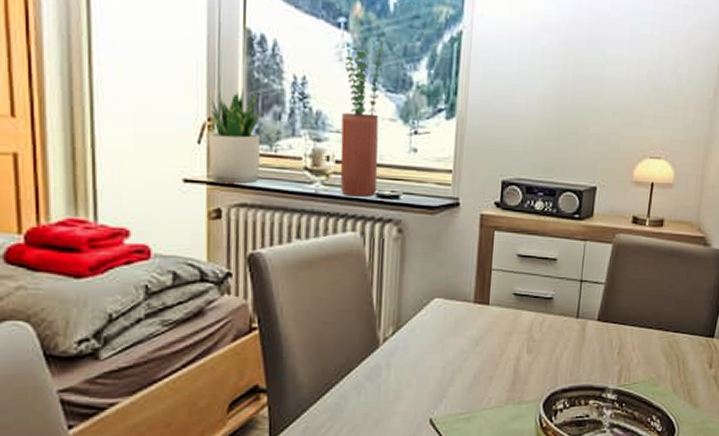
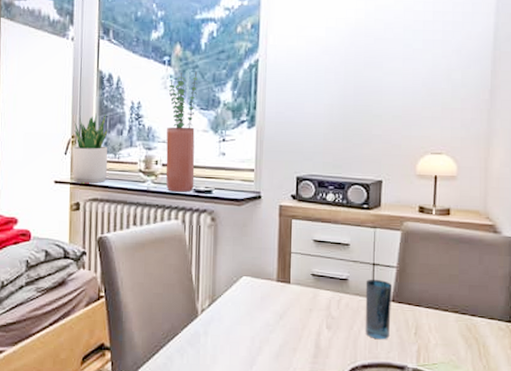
cup: none [567,297,598,362] -> present [365,279,392,340]

